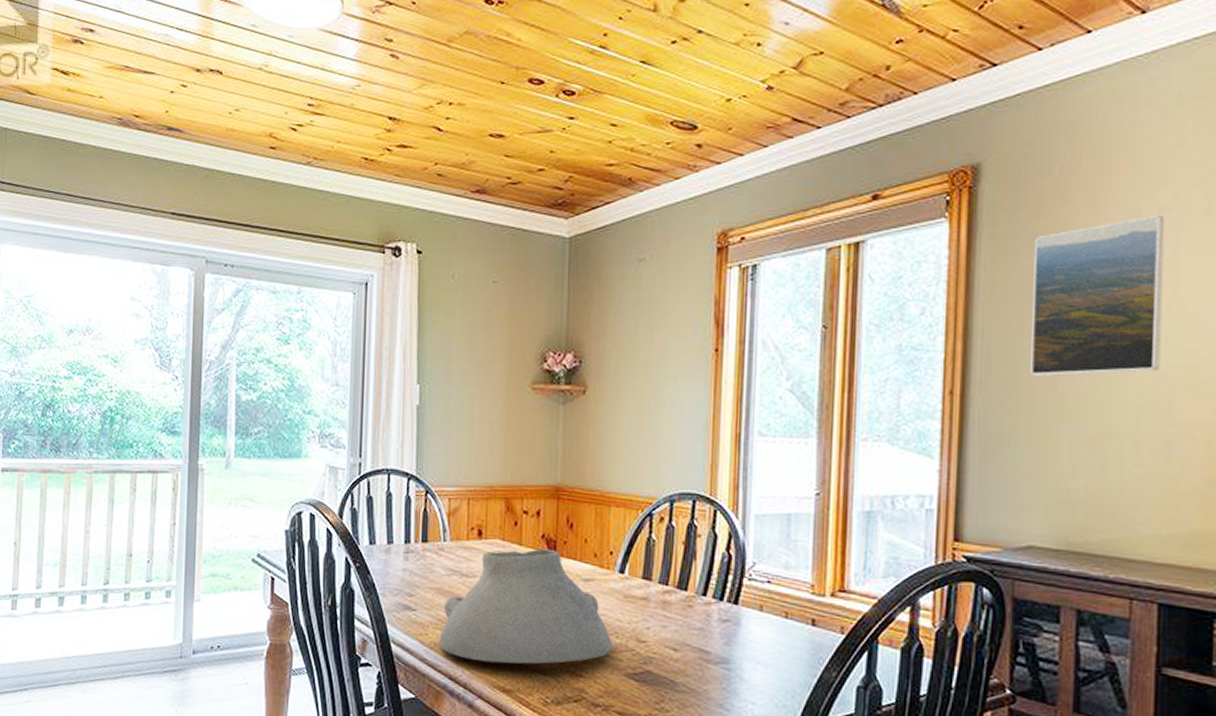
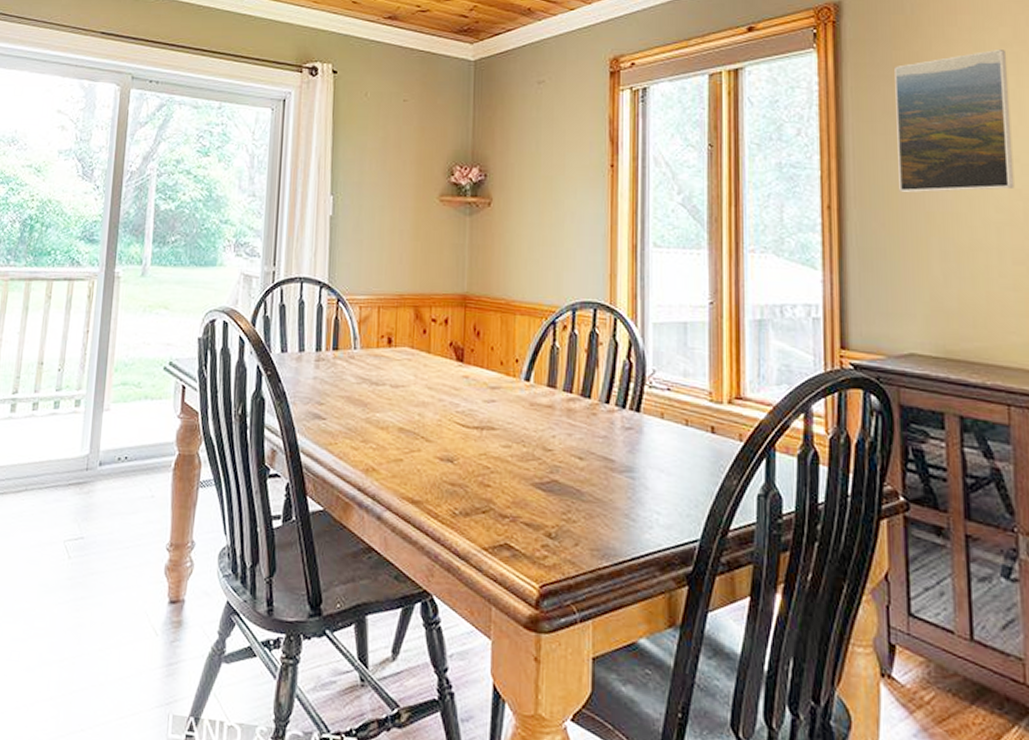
vase: present [438,548,614,665] -> none [347,356,520,475]

